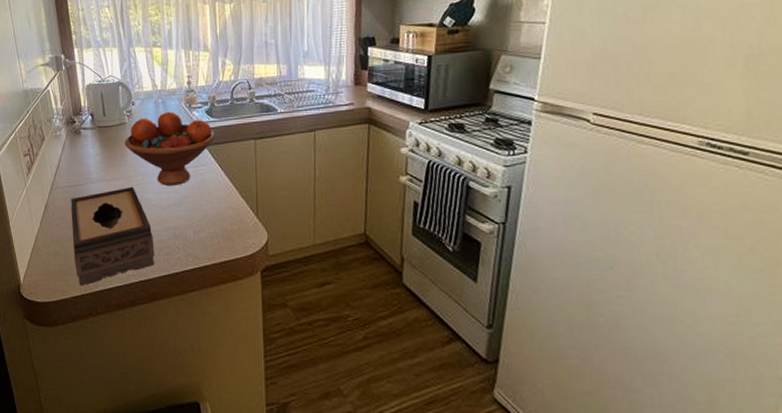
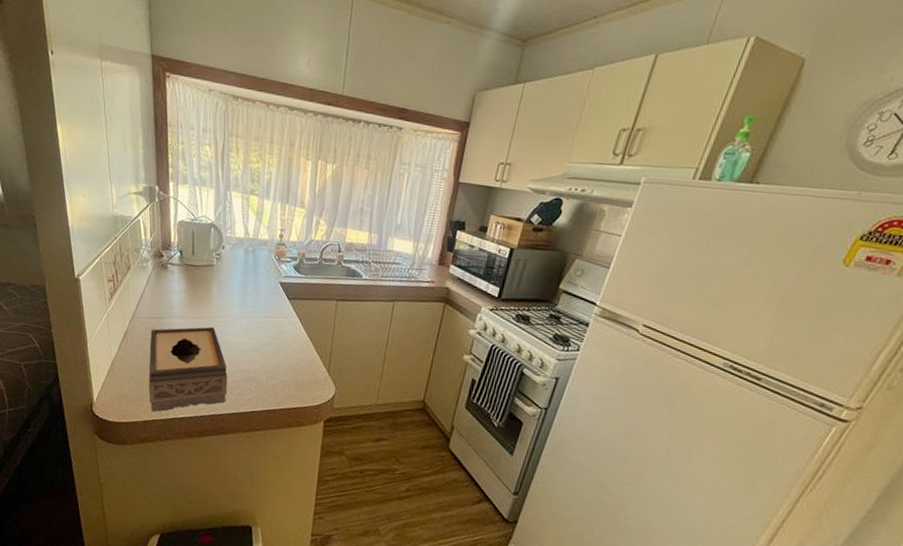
fruit bowl: present [125,111,216,185] -> none [210,260,300,333]

